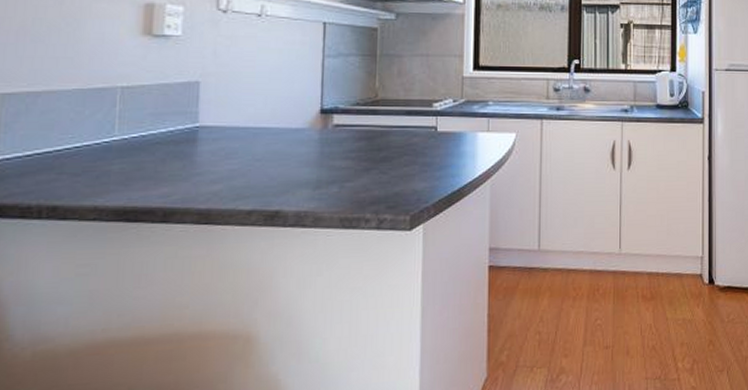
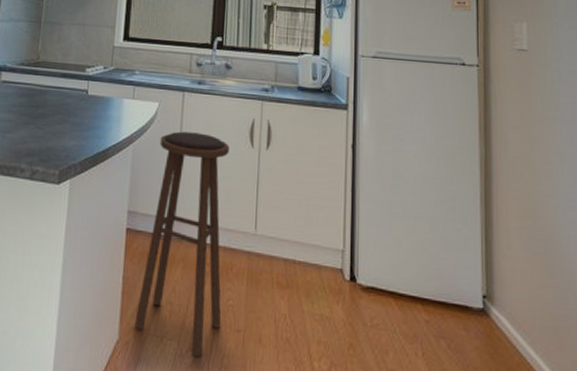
stool: none [503,160,591,379] -> present [134,131,229,357]

